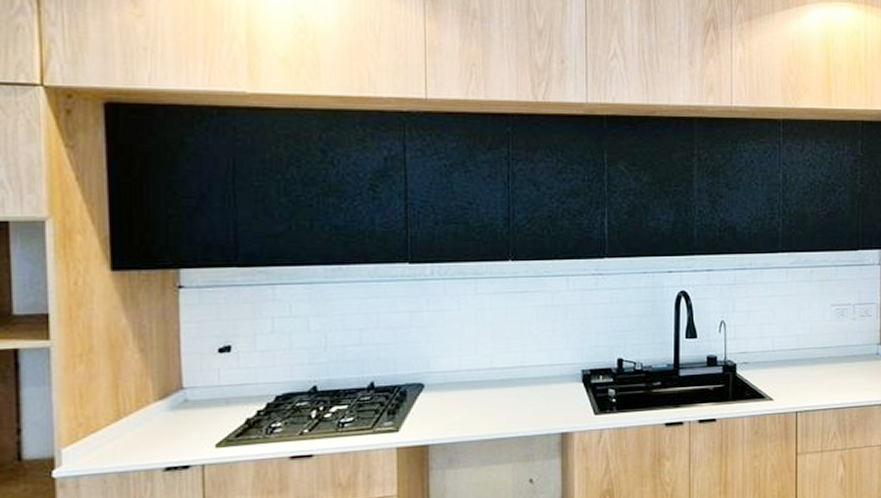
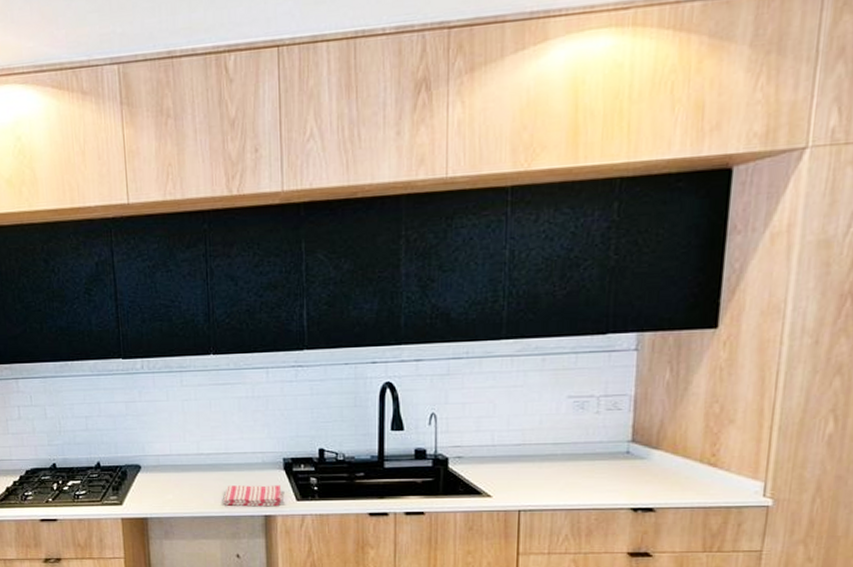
dish towel: none [517,399,580,425] -> present [223,485,282,507]

